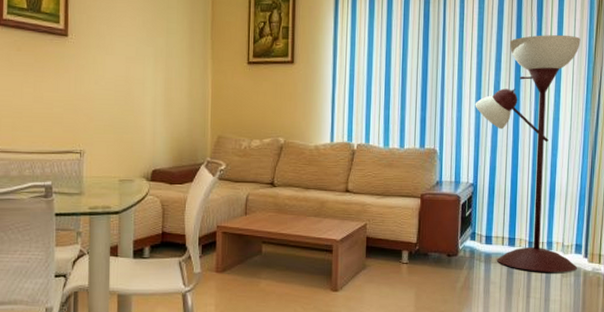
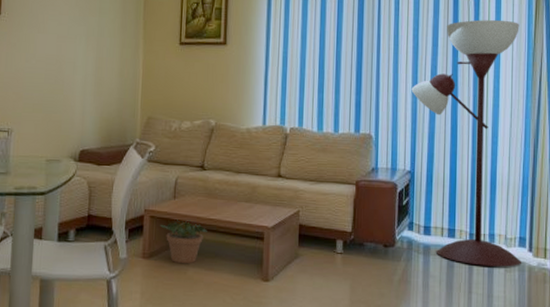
potted plant: none [232,233,278,277] -> present [160,218,207,264]

